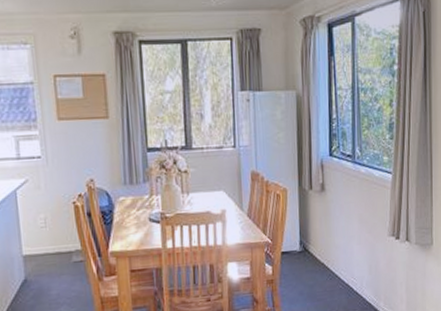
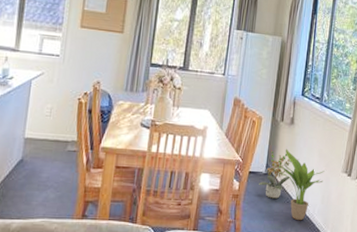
potted plant: none [294,224,329,278] -> present [259,150,292,199]
potted plant: none [313,220,369,297] -> present [277,149,325,221]

